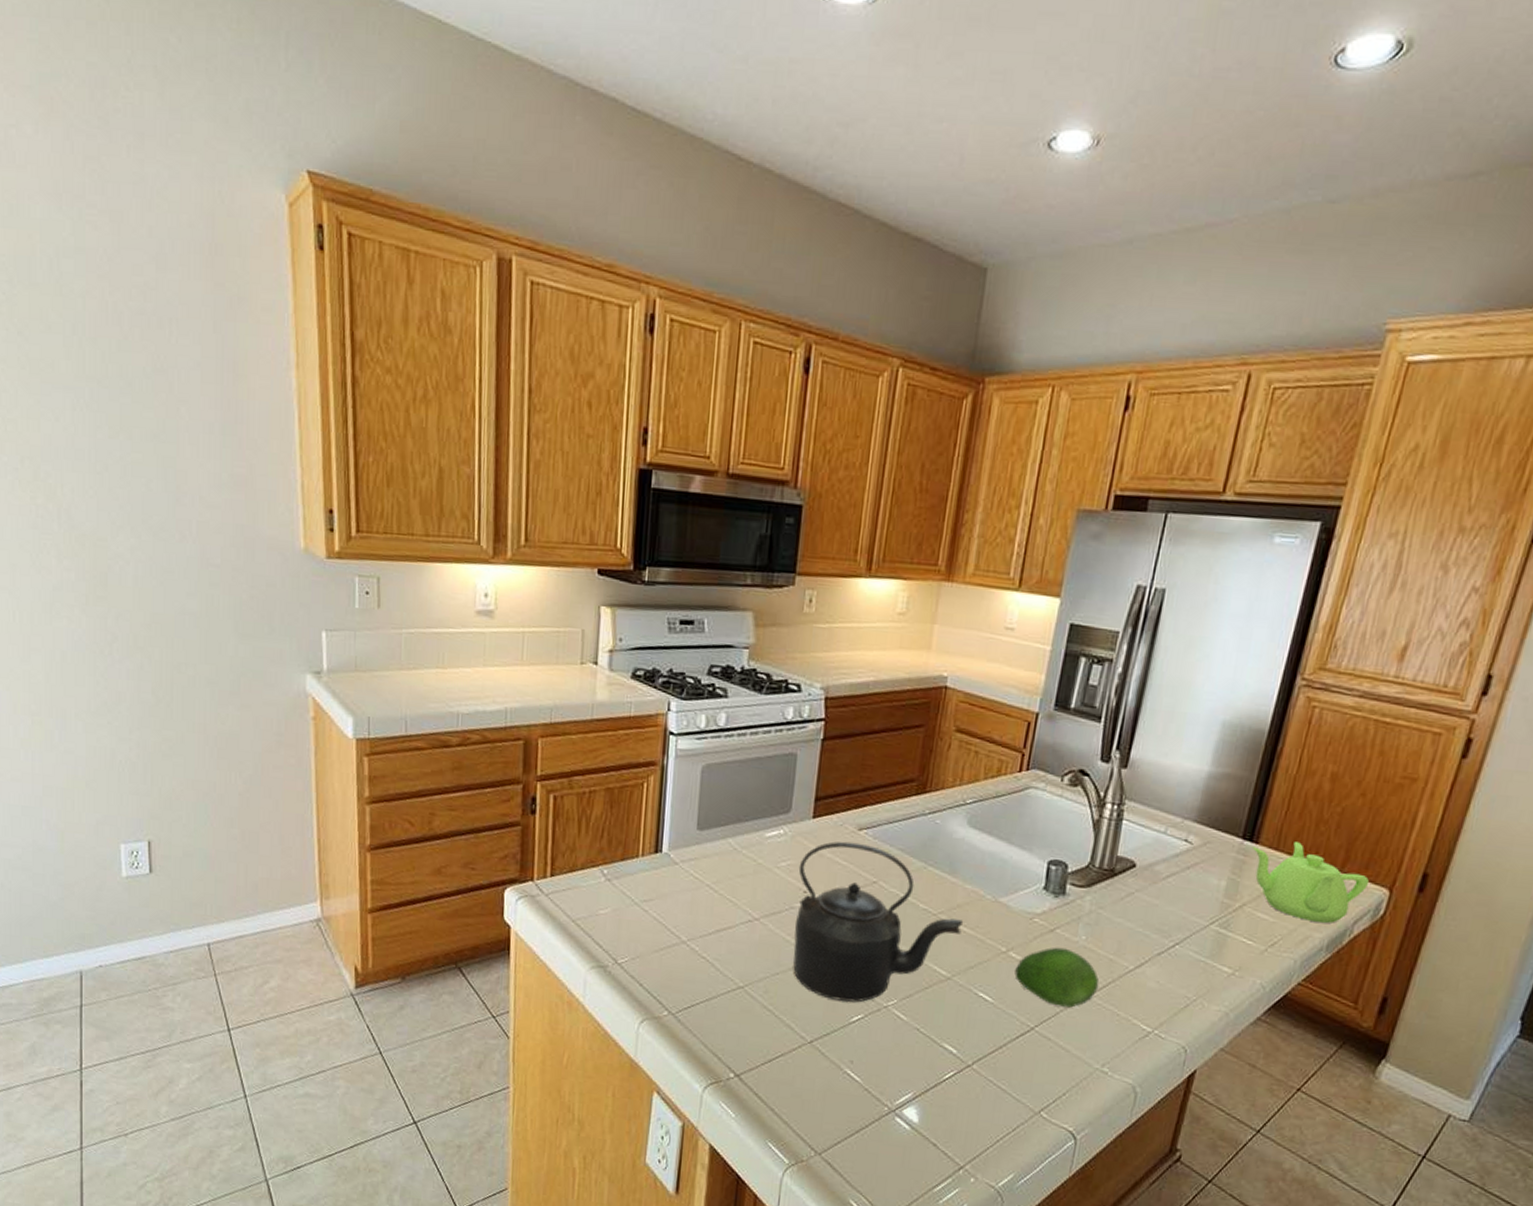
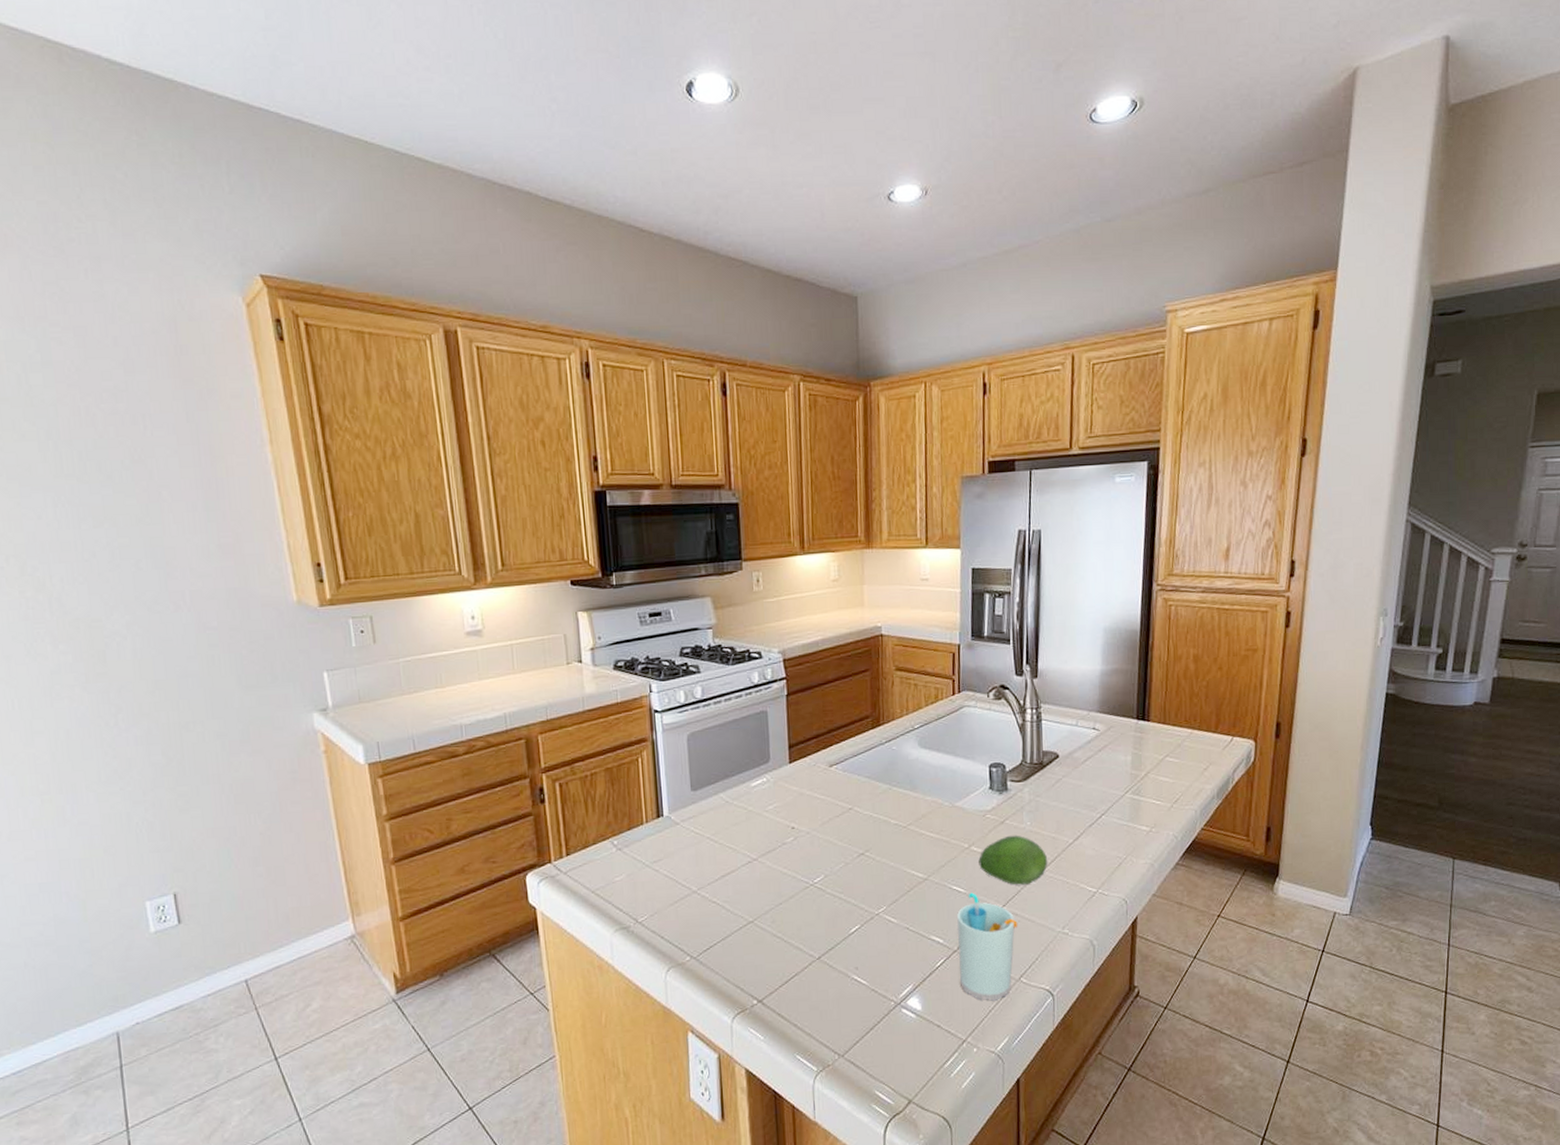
kettle: present [793,841,964,1002] -> none [784,777,930,917]
cup: none [968,1003,1049,1131] -> present [957,892,1018,1001]
teapot: present [1252,842,1369,923] -> none [1145,714,1238,777]

